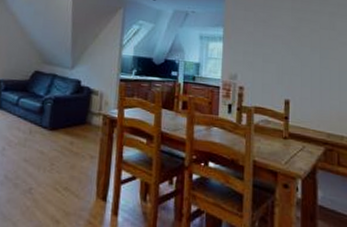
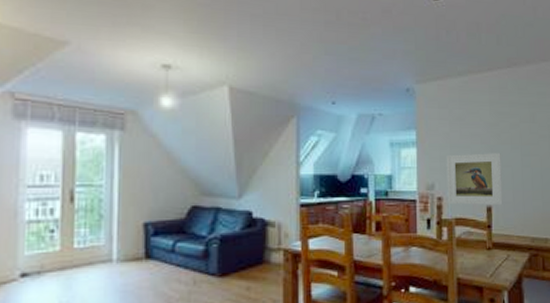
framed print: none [248,51,301,101] -> present [446,152,503,206]

